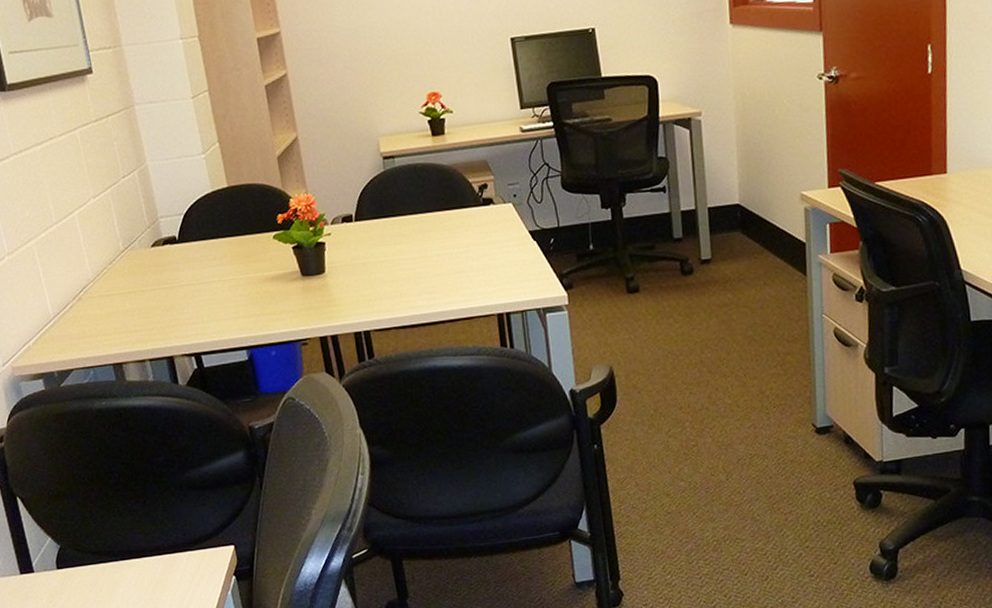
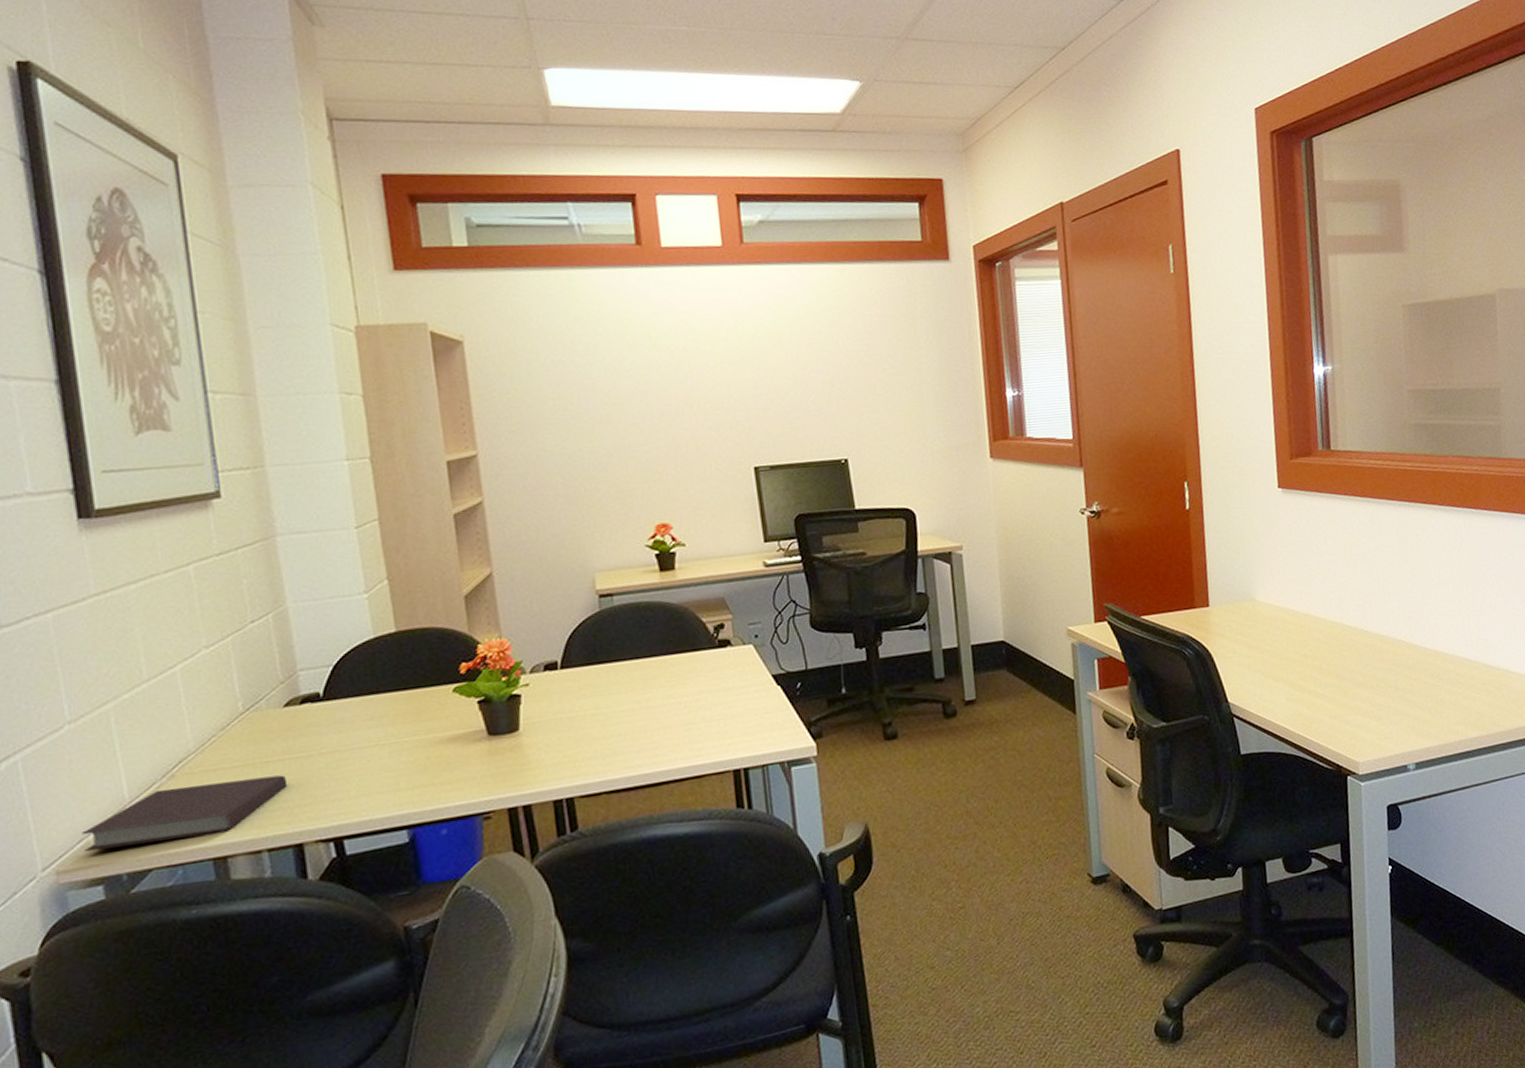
notebook: none [25,301,159,353] -> present [82,775,288,851]

